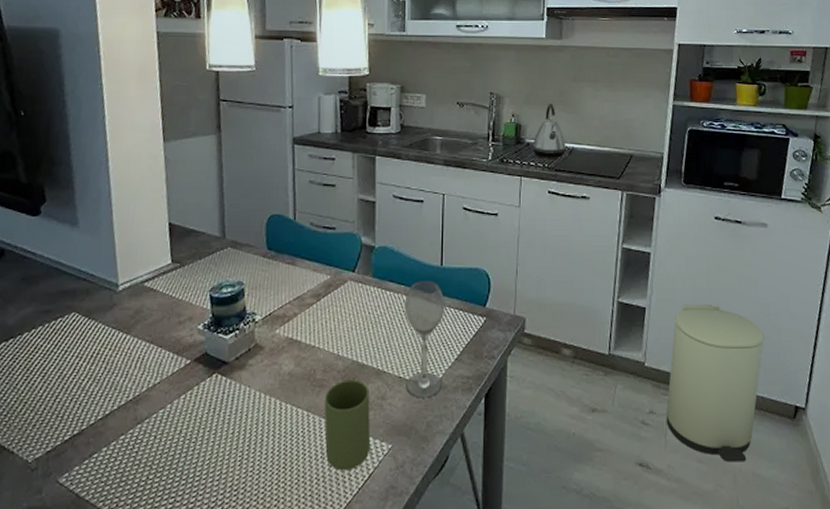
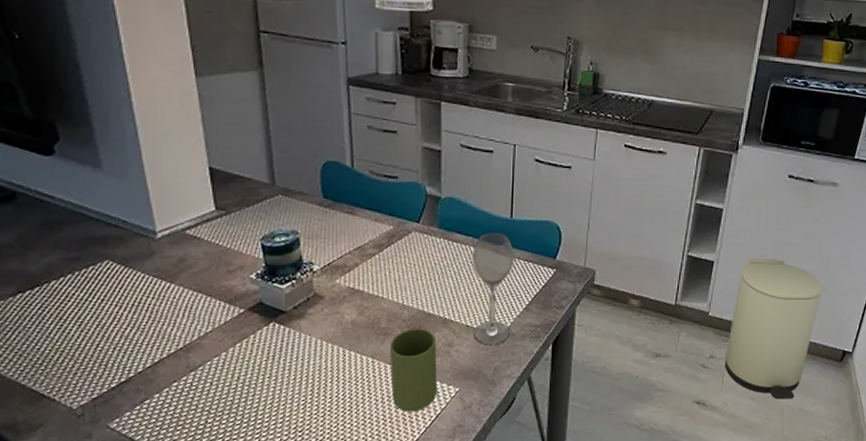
kettle: present [532,103,566,158] -> none [609,52,646,111]

